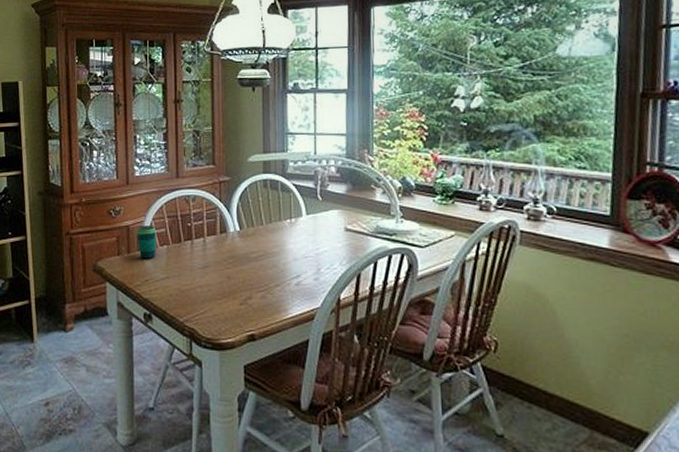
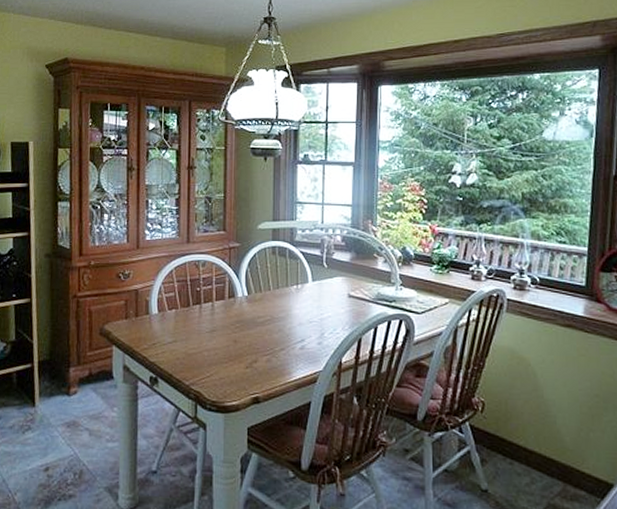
cup: present [135,226,156,260] -> none [144,290,165,324]

